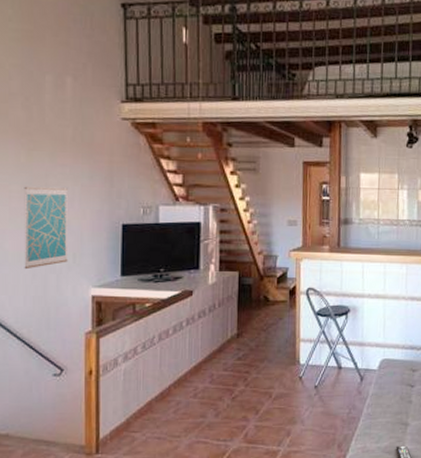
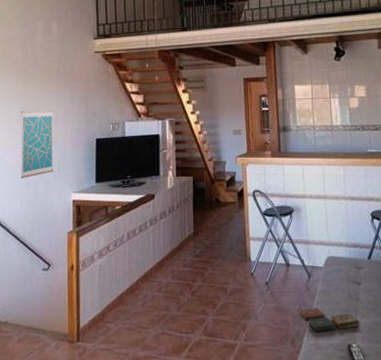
book: none [347,411,410,436] -> present [298,308,360,333]

